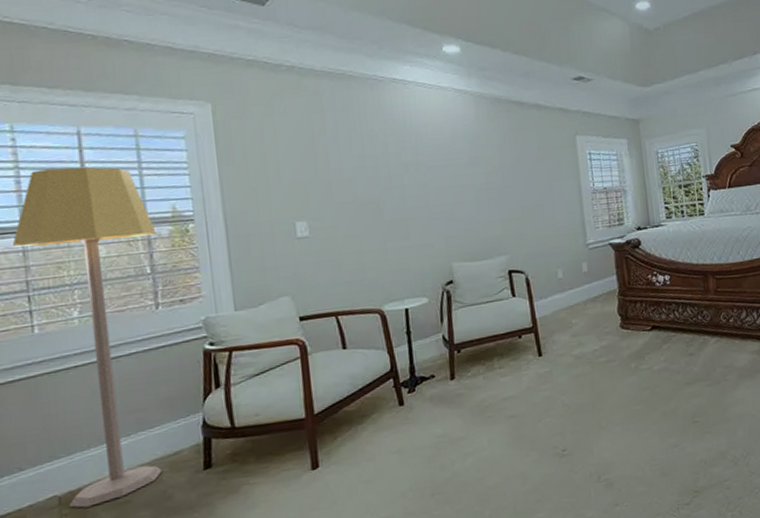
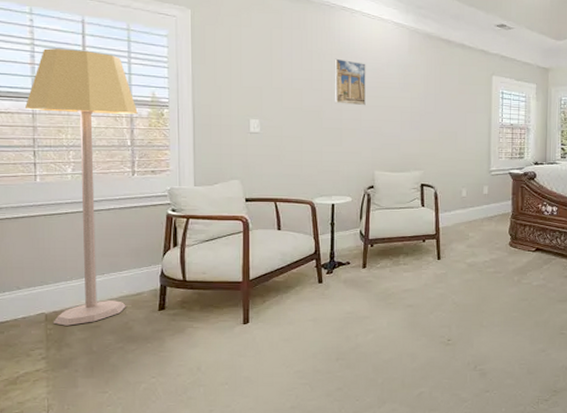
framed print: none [389,138,433,191] -> present [334,58,366,106]

